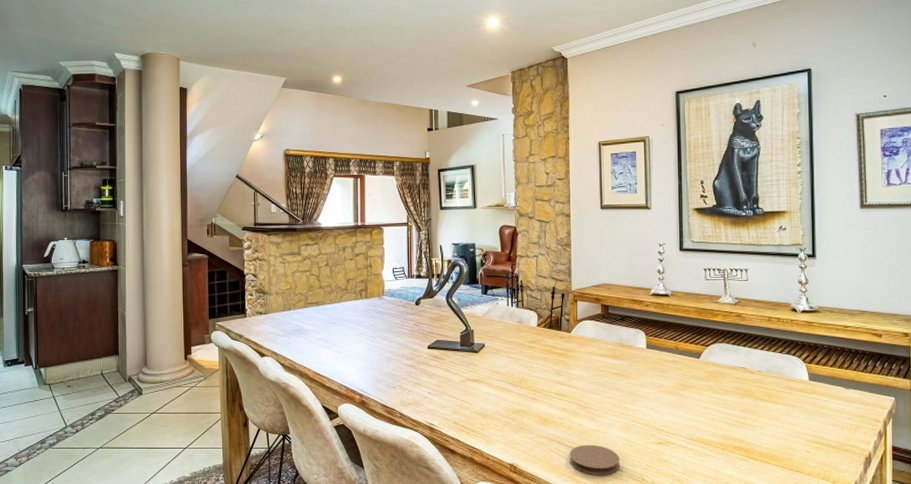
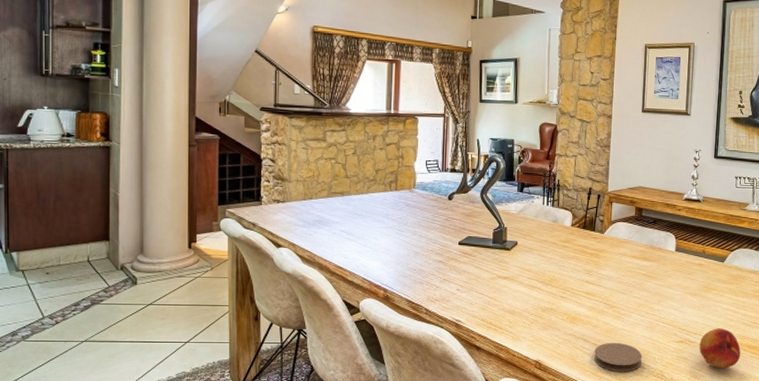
fruit: none [680,428,726,472] -> present [699,328,741,369]

